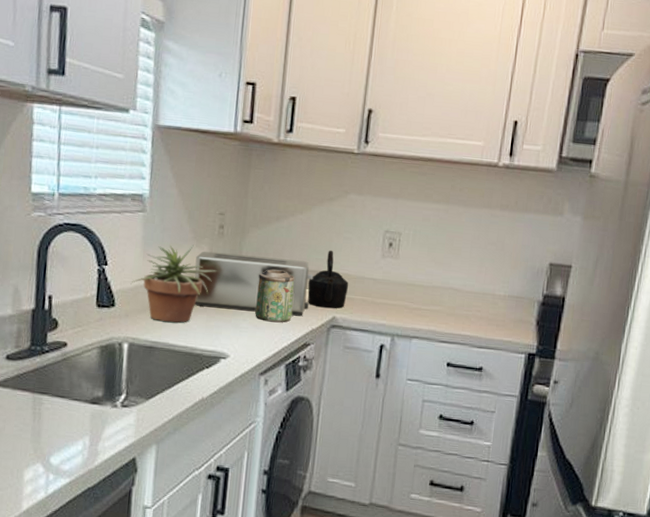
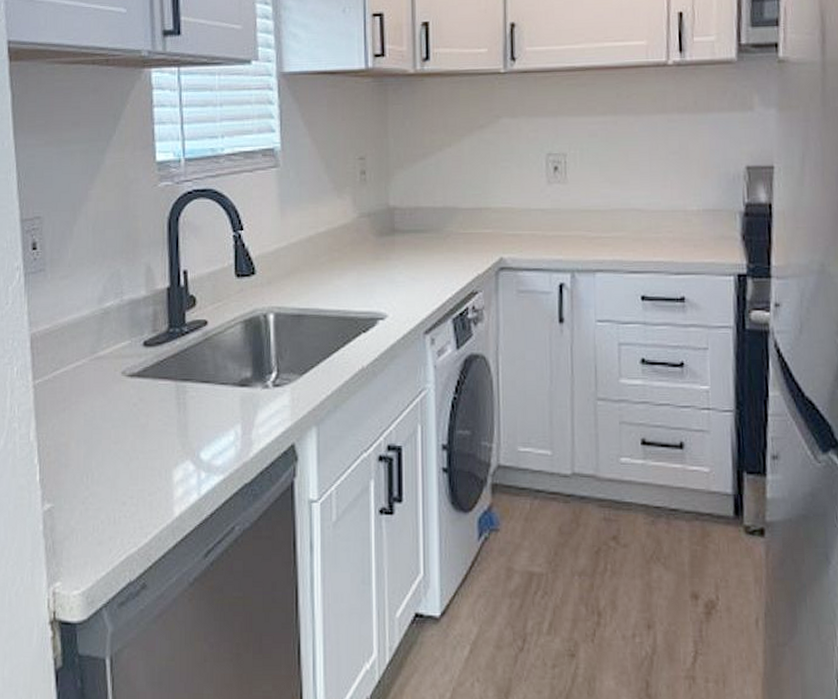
potted plant: present [130,244,217,323] -> none [270,195,364,285]
toaster: present [194,251,314,316] -> none [338,199,472,263]
canister: present [255,269,295,323] -> none [410,212,454,272]
kettle: present [307,250,349,309] -> none [467,182,514,248]

